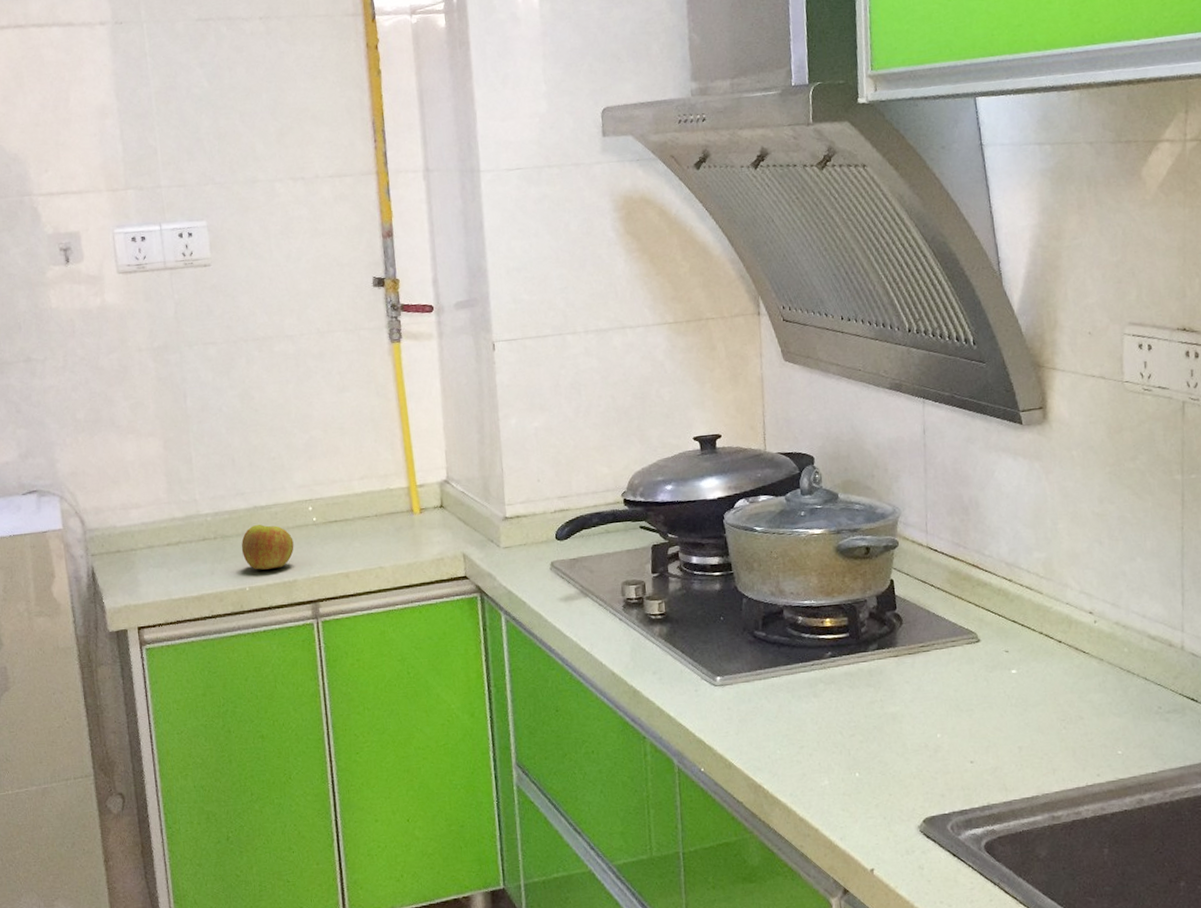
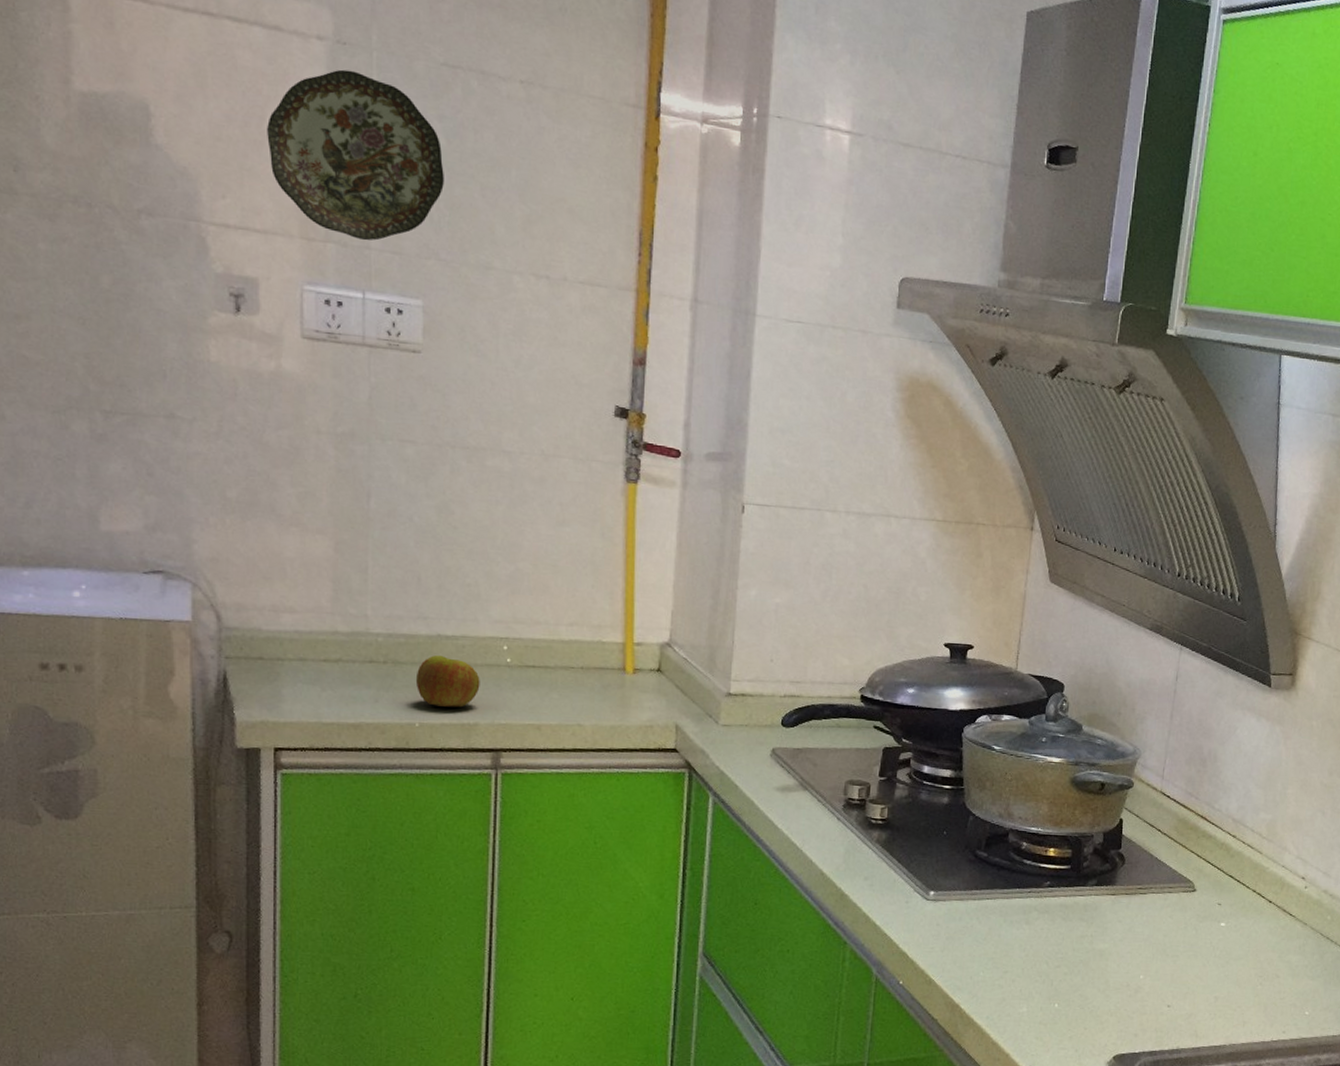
decorative plate: none [71,43,211,182] -> present [267,69,444,241]

